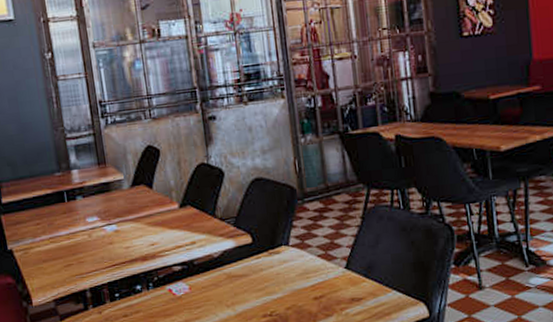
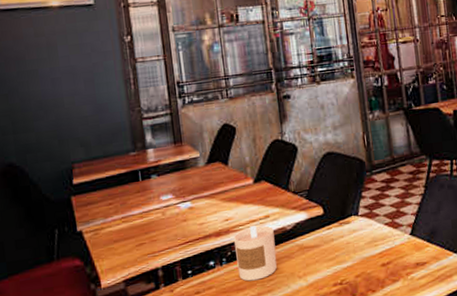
candle: none [159,251,205,308] -> present [233,225,278,281]

